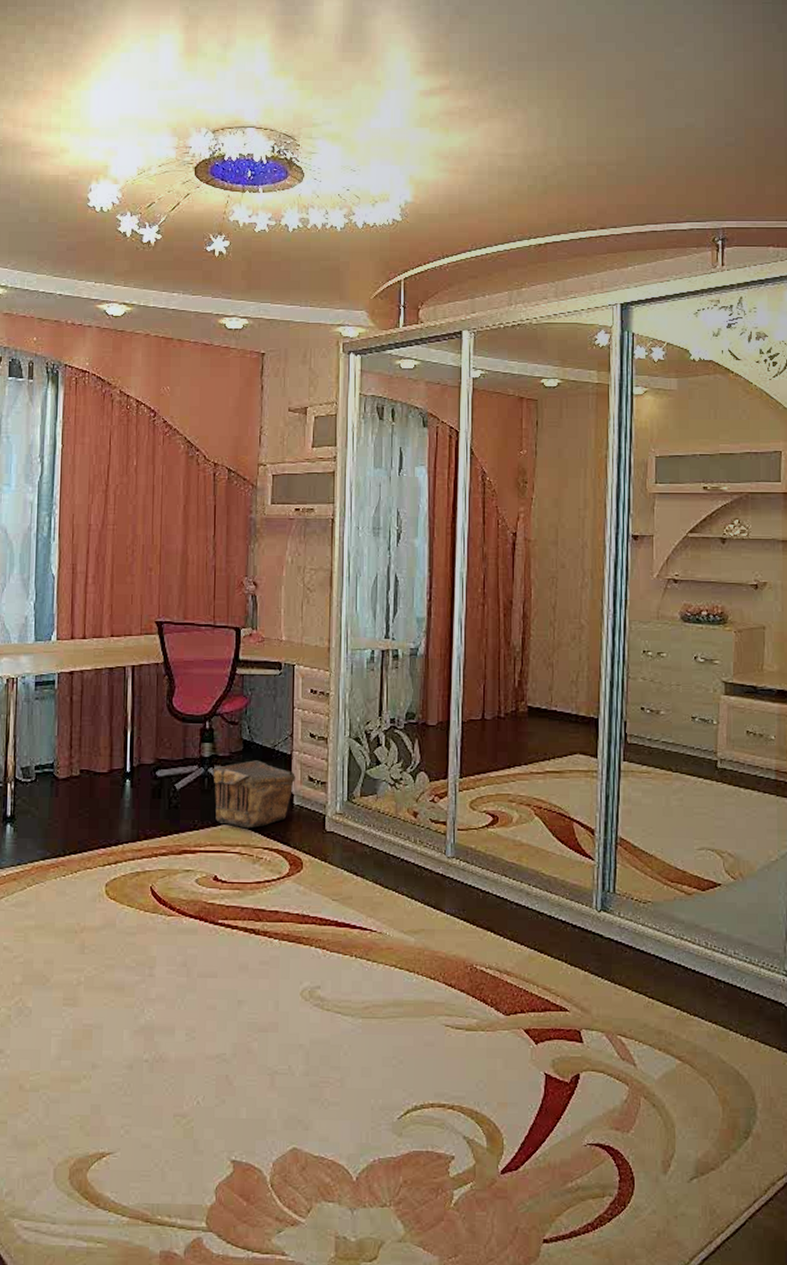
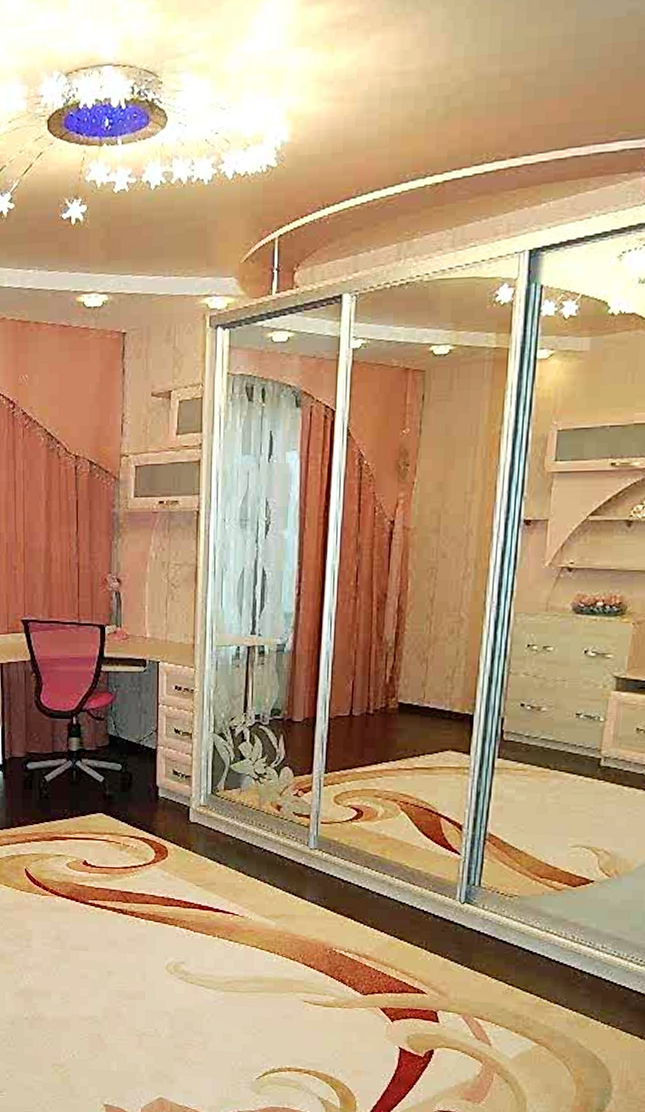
pouch: present [213,760,295,829] -> none [80,754,160,818]

